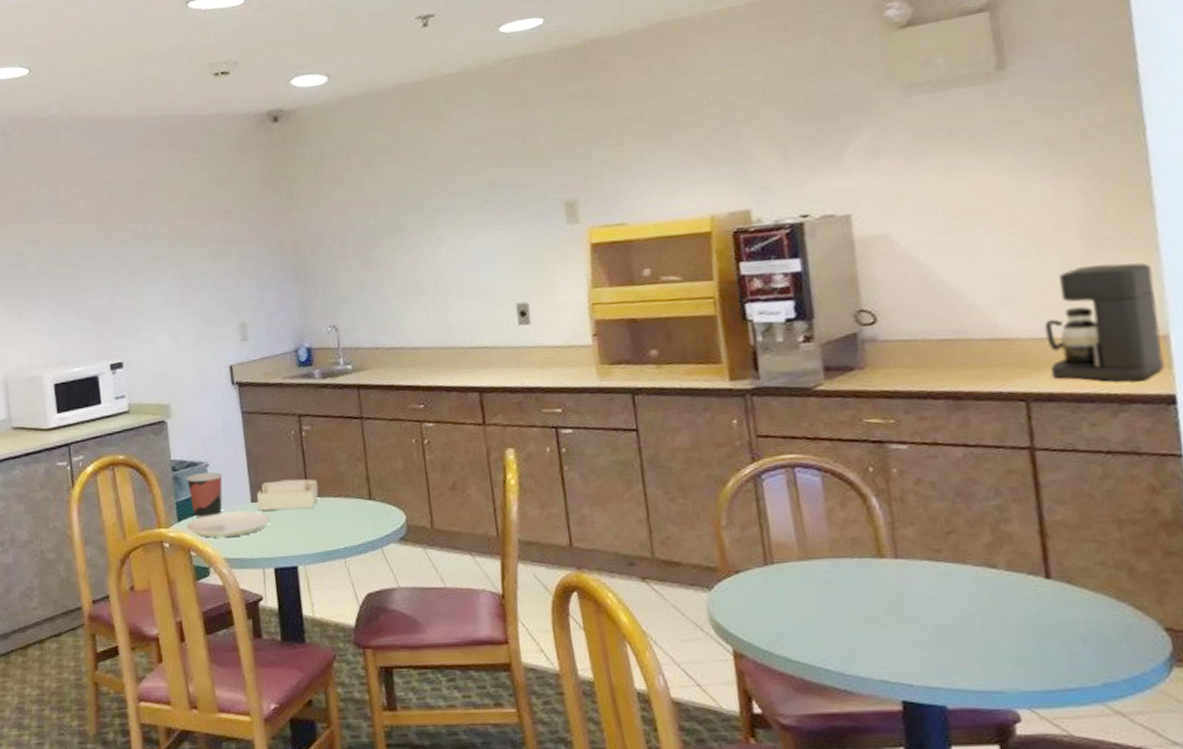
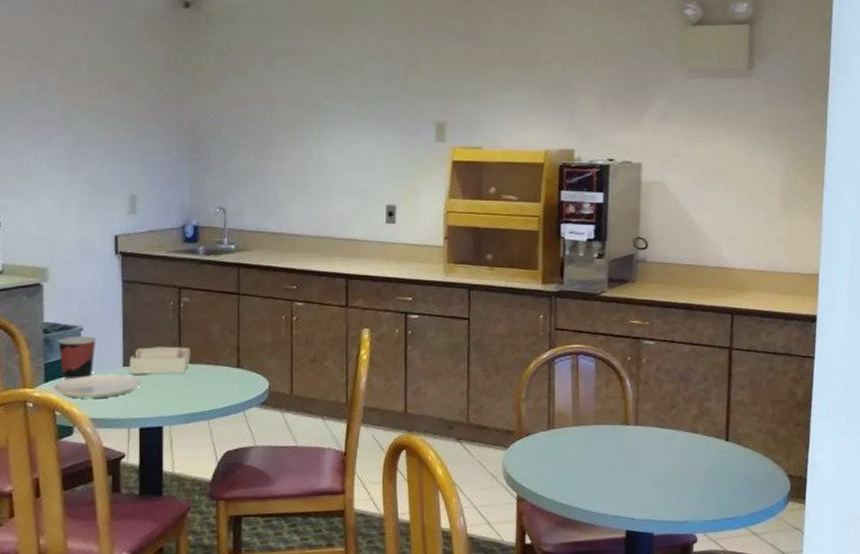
coffee maker: present [1044,262,1165,382] -> none [749,220,816,305]

